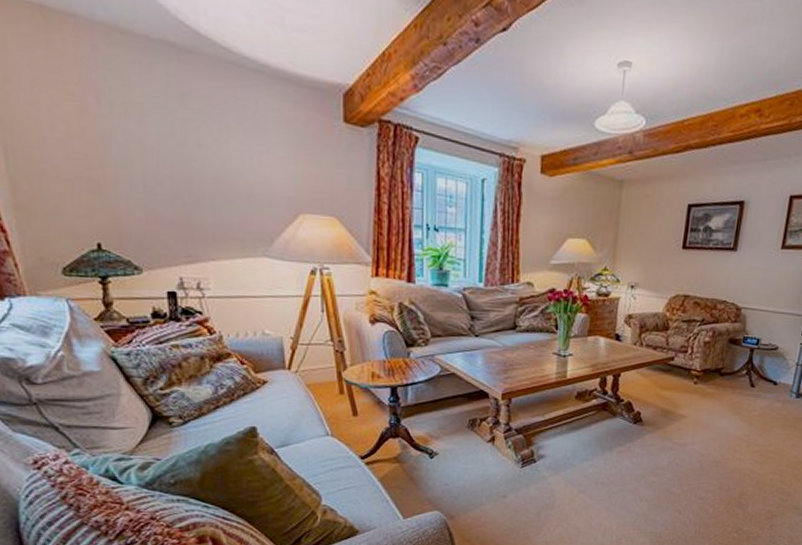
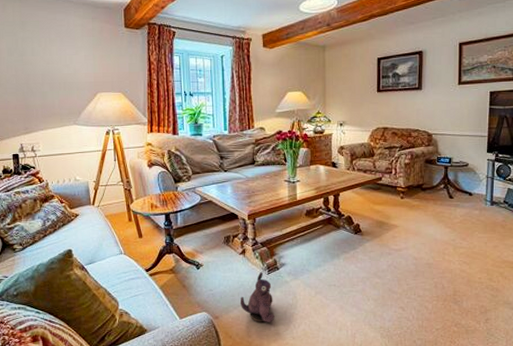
plush toy: none [483,464,526,524] -> present [239,272,275,322]

